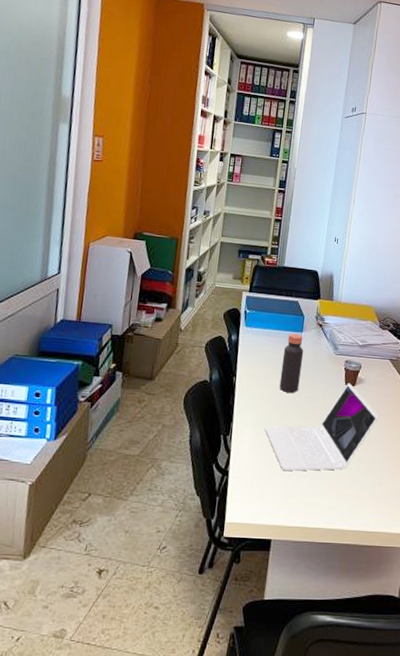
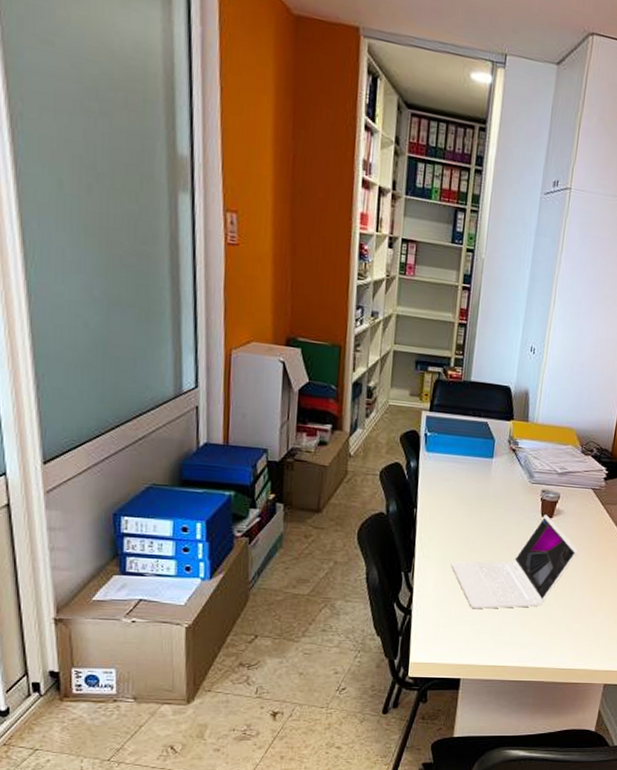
bottle: present [279,333,304,393] -> none [466,459,495,526]

